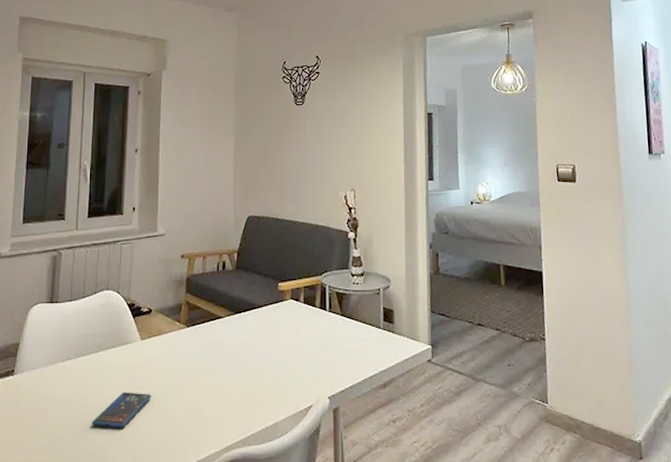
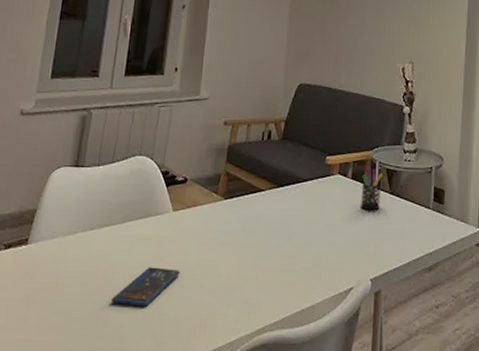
pen holder: none [314,289,333,333] -> present [361,164,383,211]

